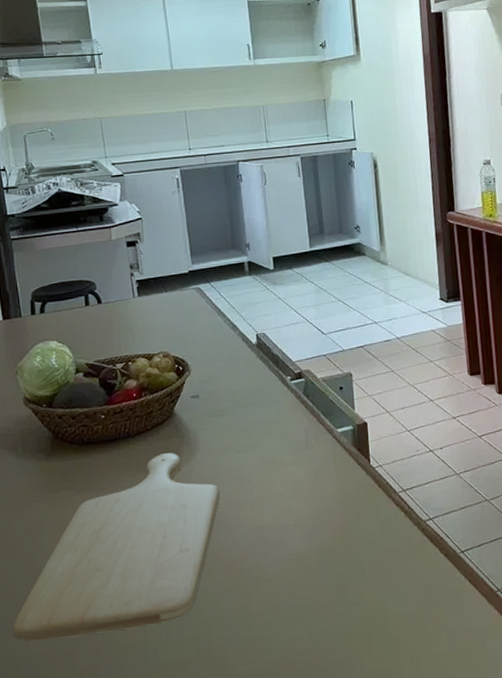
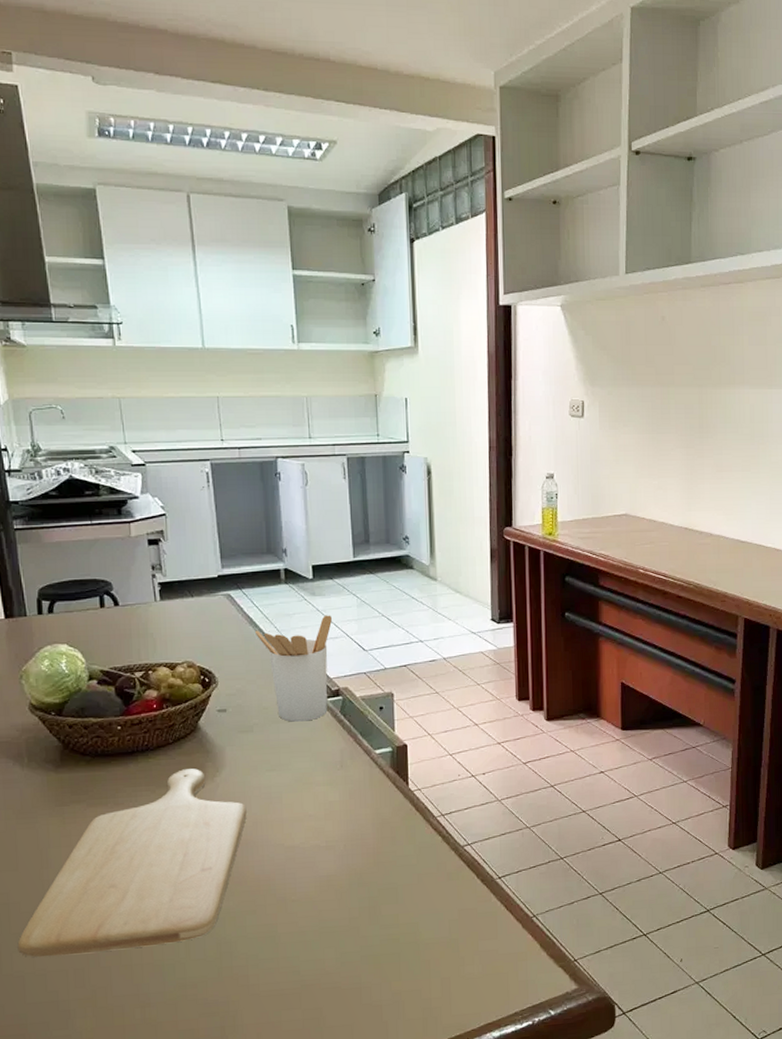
utensil holder: none [223,302,293,405] -> present [255,615,332,722]

